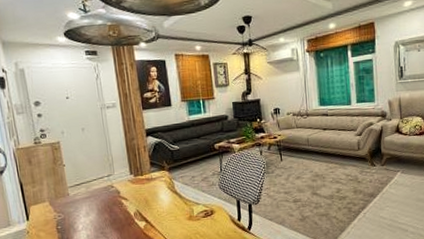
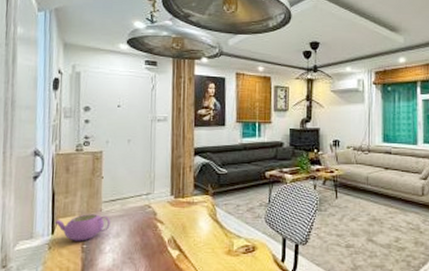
teapot: none [27,198,79,224] -> present [54,214,110,242]

